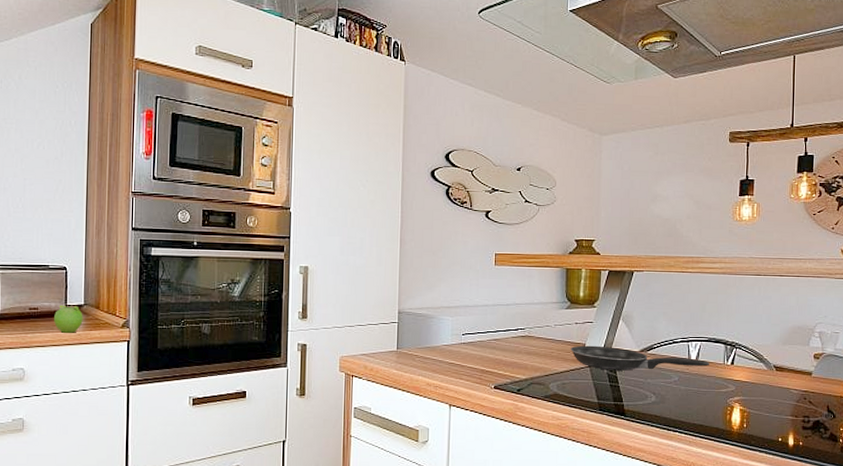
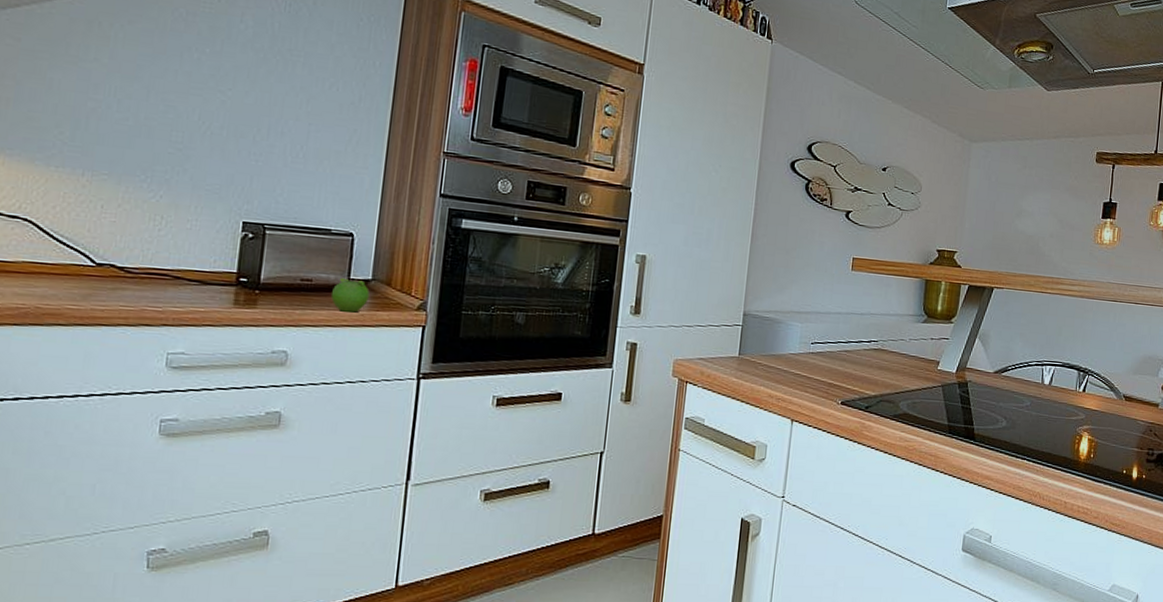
frying pan: present [570,345,709,371] -> none [924,362,1062,393]

